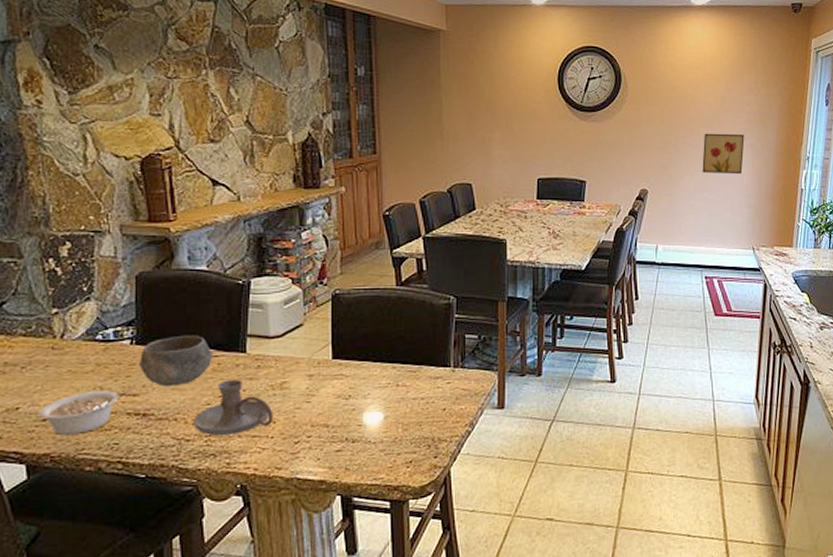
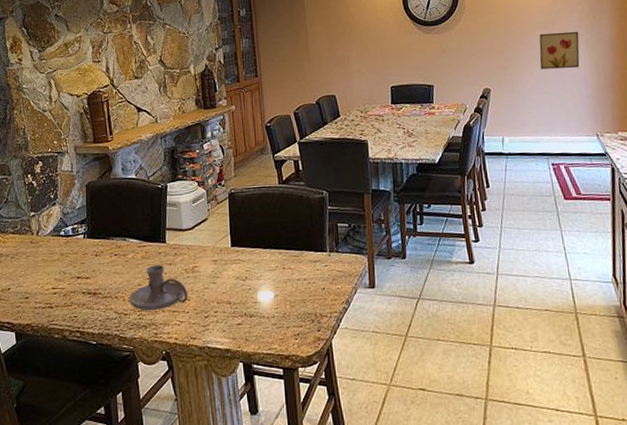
legume: present [40,388,133,436] -> none [24,273,86,310]
bowl: present [138,334,213,387] -> none [89,229,142,271]

